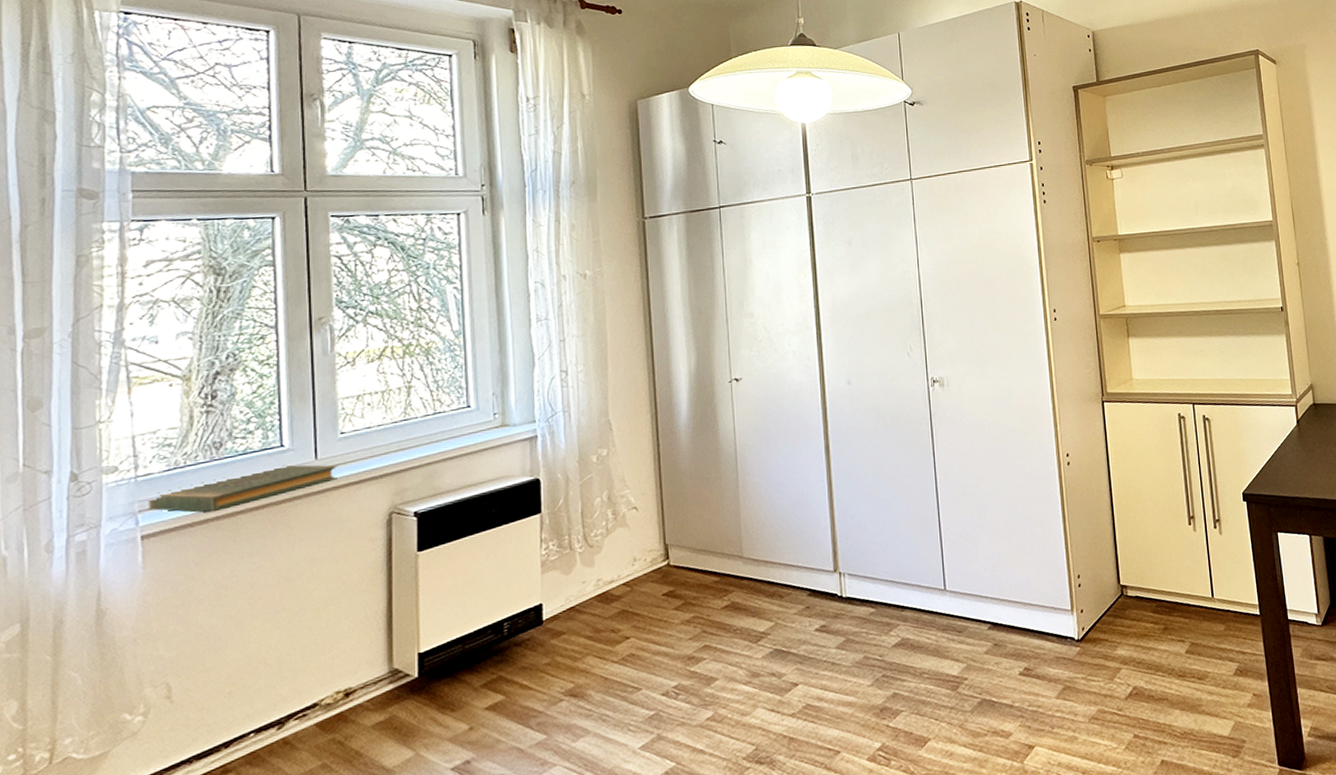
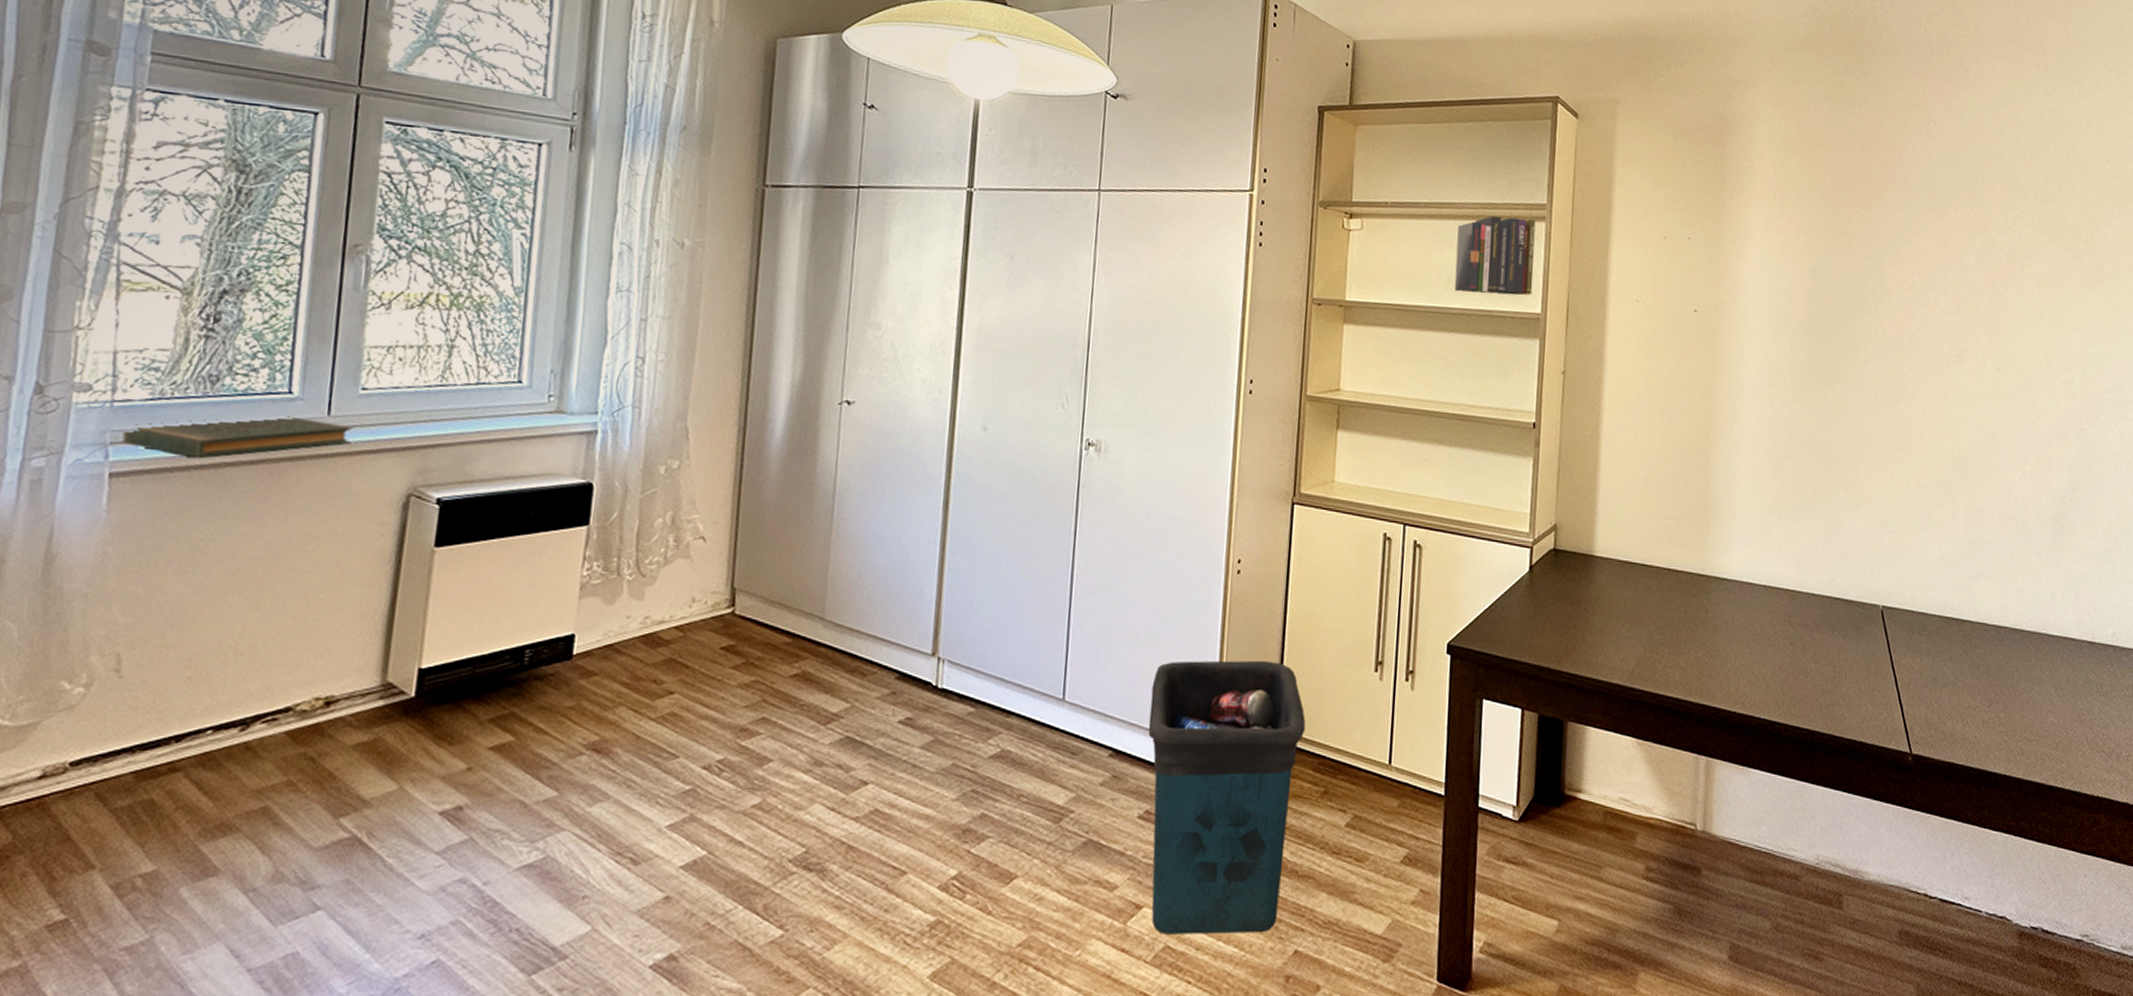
recycling bin: none [1014,530,1144,766] -> present [1148,660,1306,934]
books: none [1197,148,1263,214] -> present [1454,215,1536,296]

